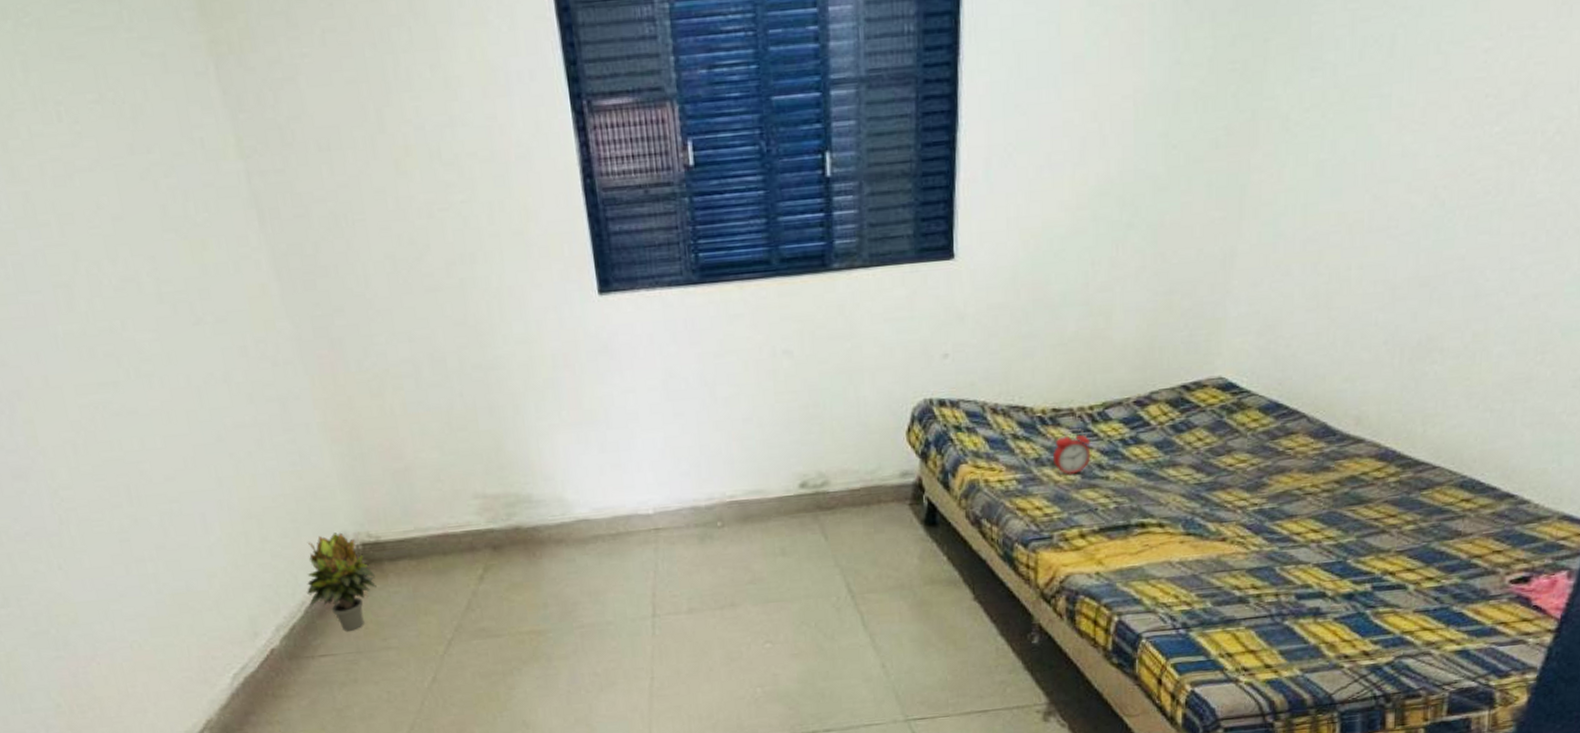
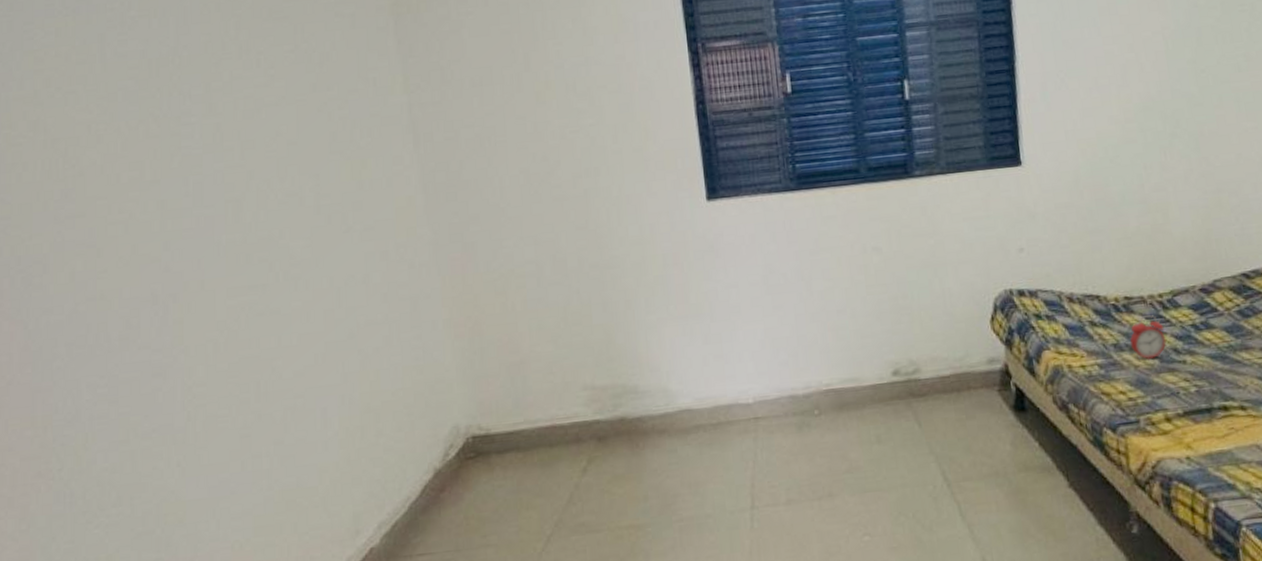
potted plant: present [307,532,377,631] -> none [413,425,482,528]

